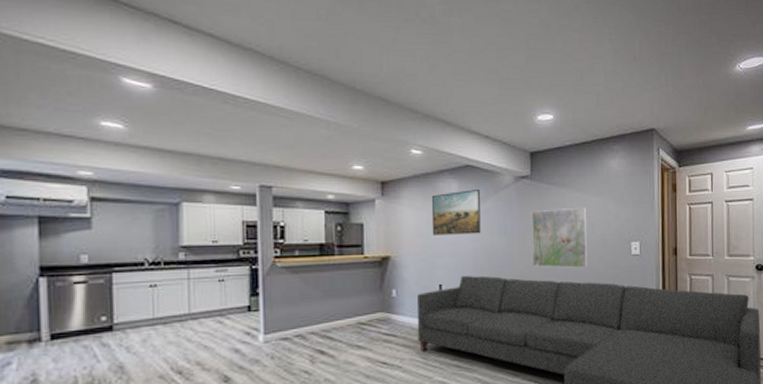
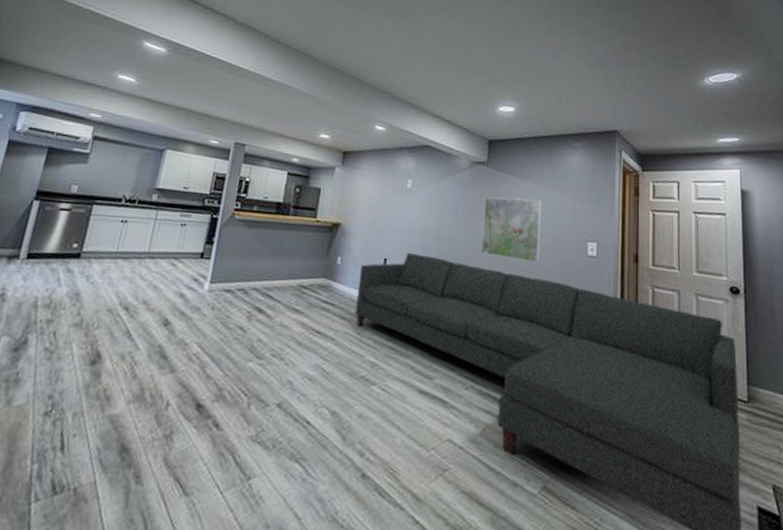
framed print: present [431,190,481,235] -> none [384,169,435,213]

